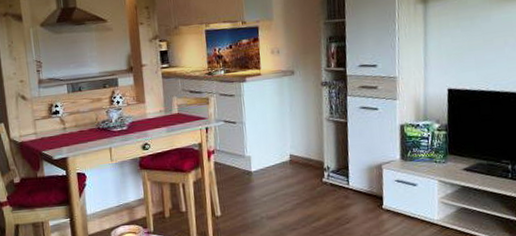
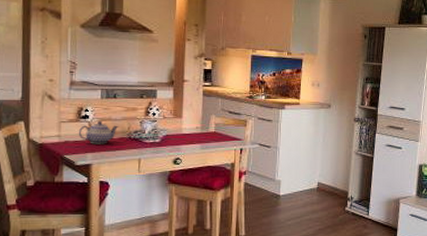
teapot: none [51,115,88,138] -> present [78,121,119,144]

